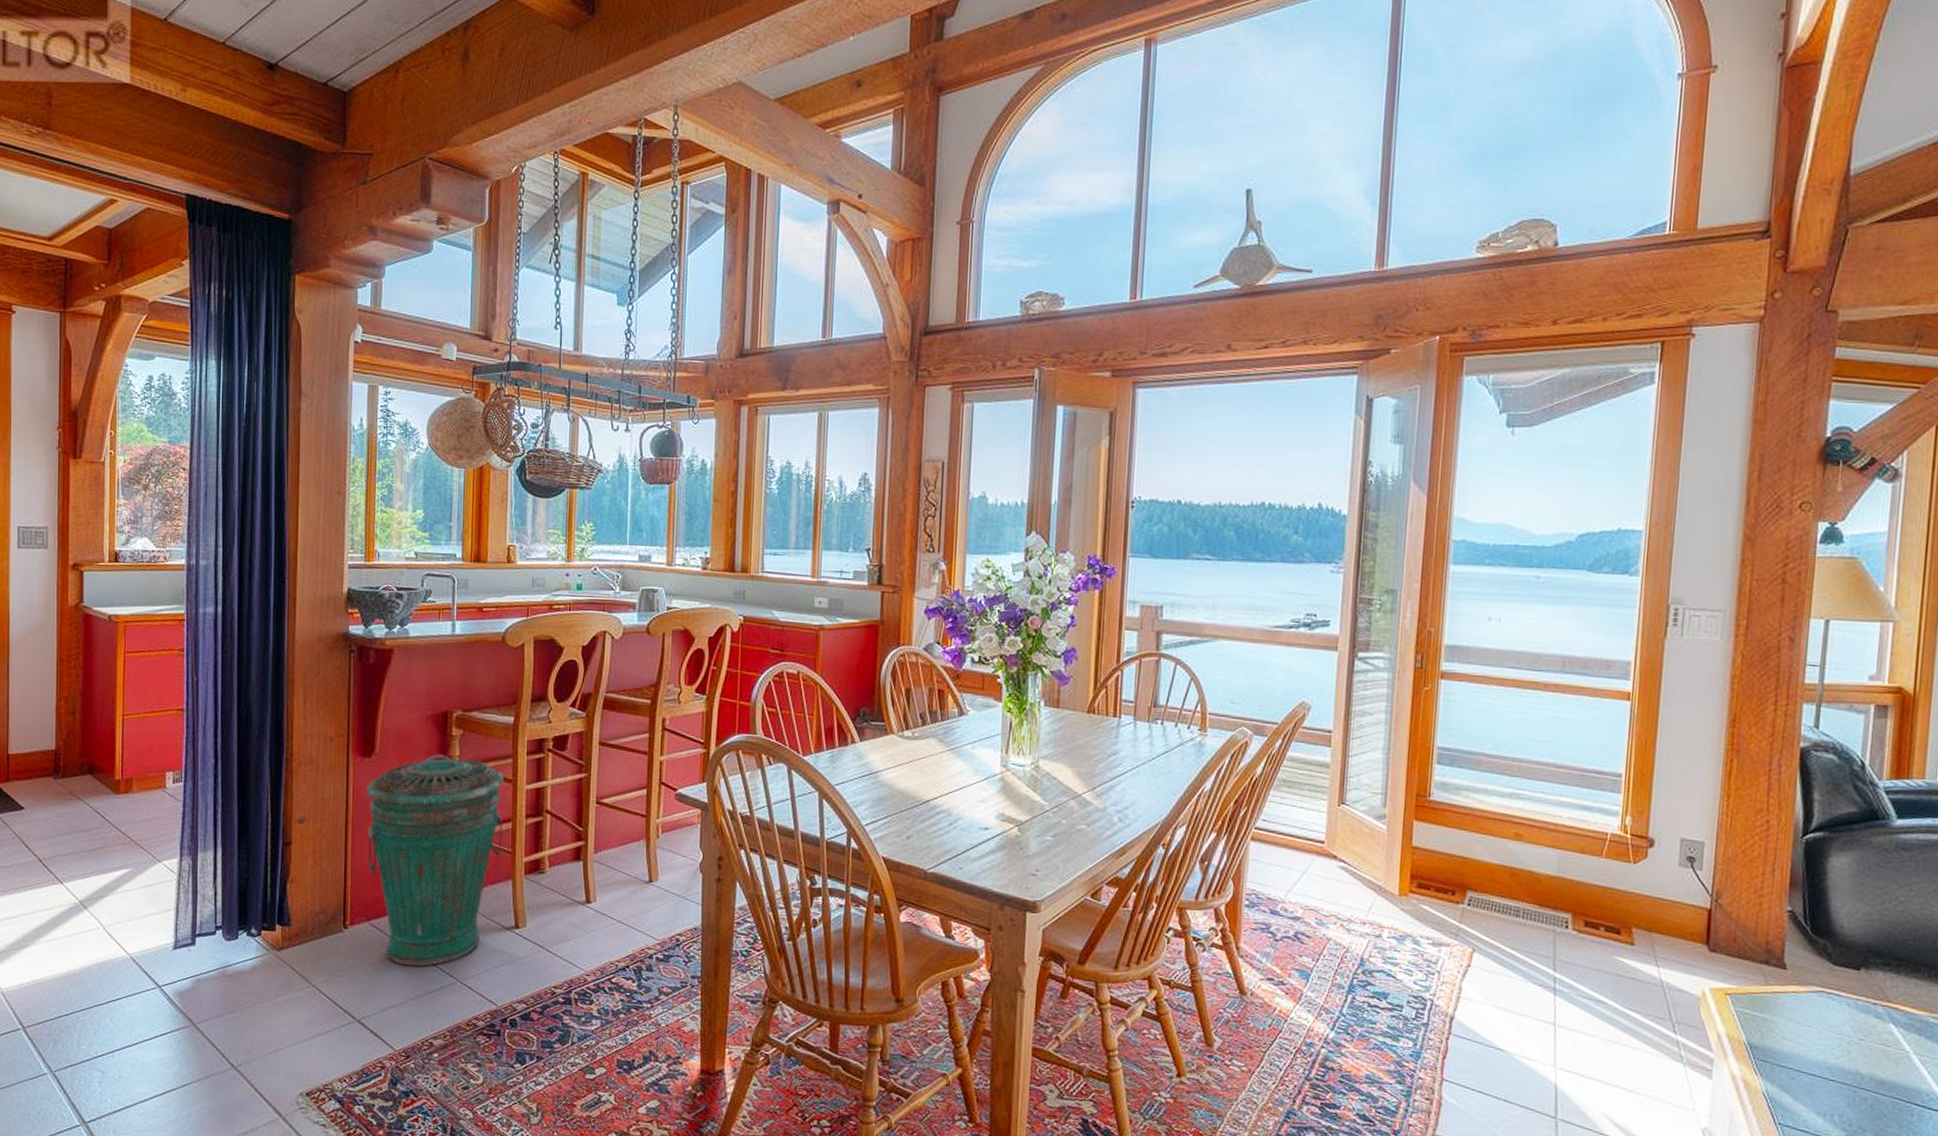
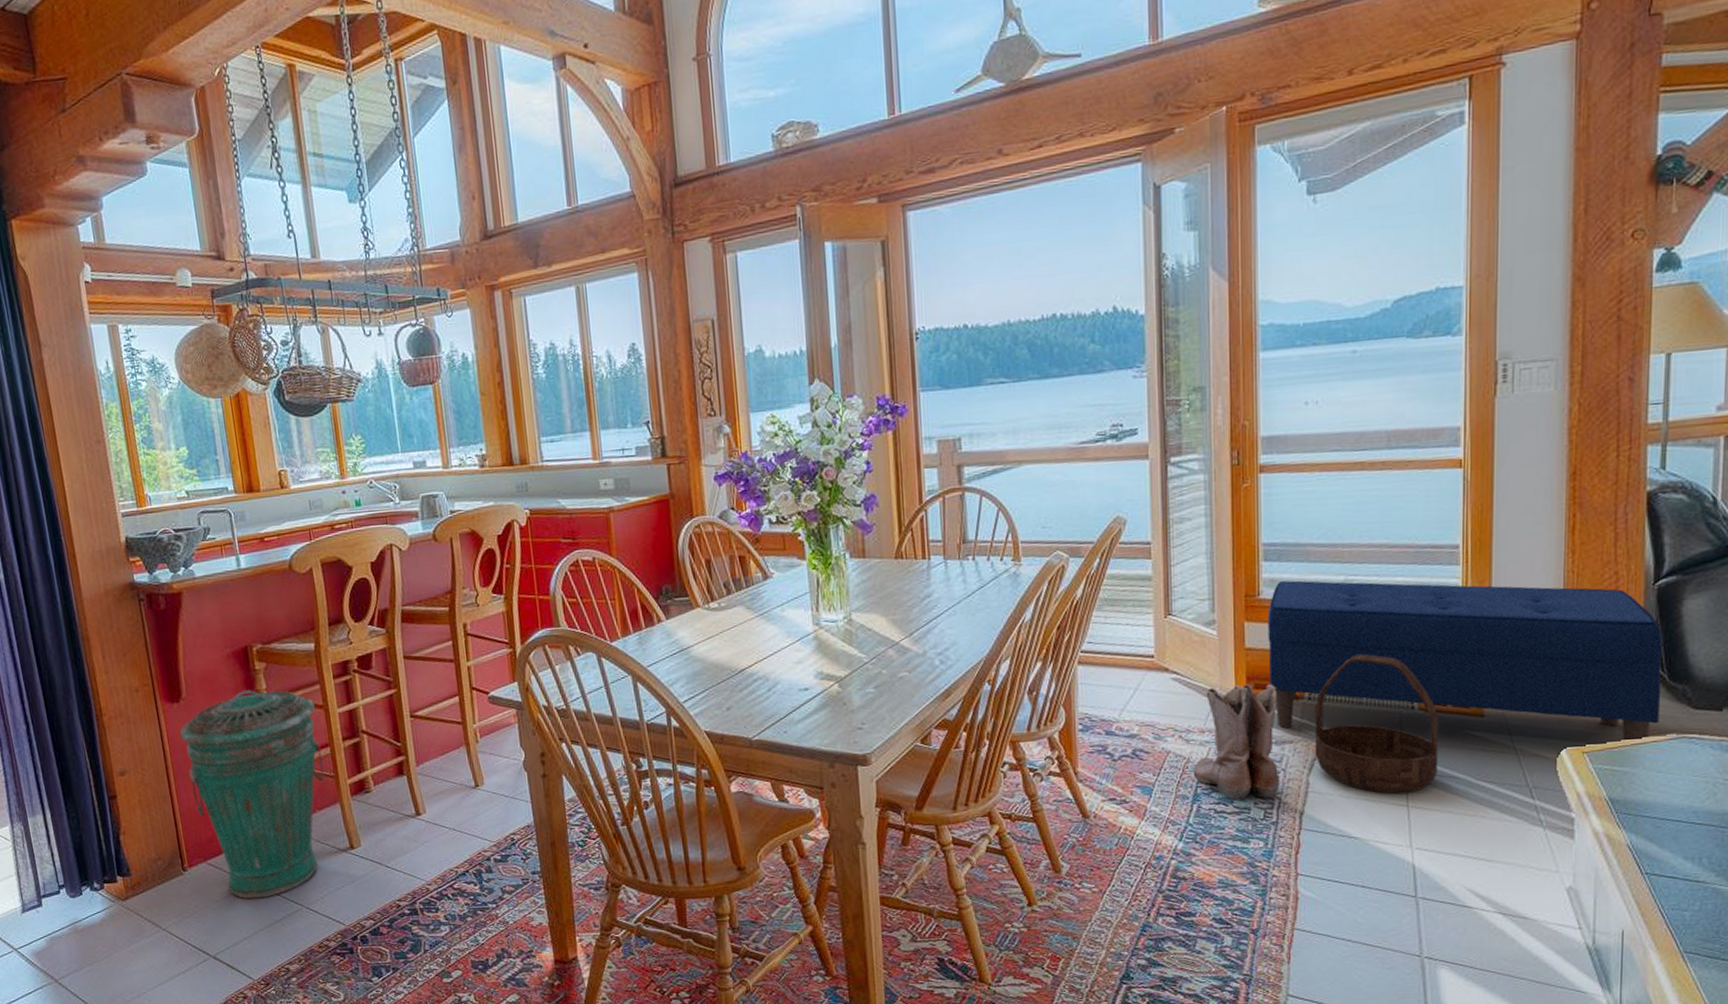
boots: none [1352,880,1439,1000] -> present [1194,684,1280,801]
bench: none [1432,786,1807,988] -> present [1267,580,1662,741]
basket: none [1469,866,1590,1012] -> present [1314,653,1438,794]

